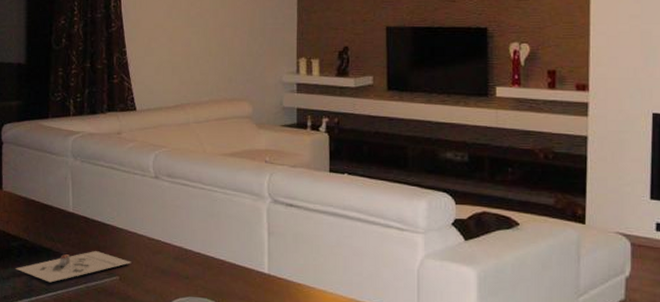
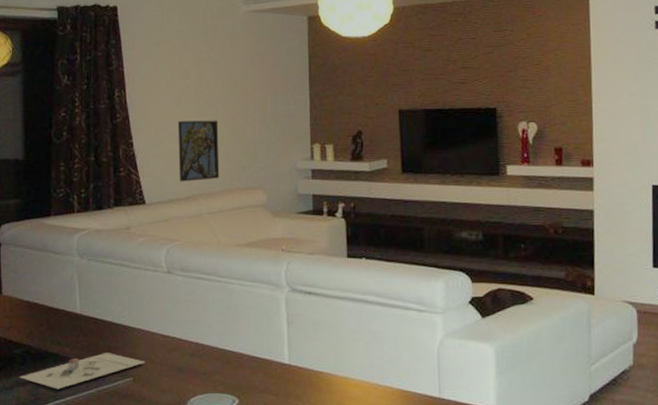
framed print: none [168,32,208,91] -> present [177,120,220,182]

